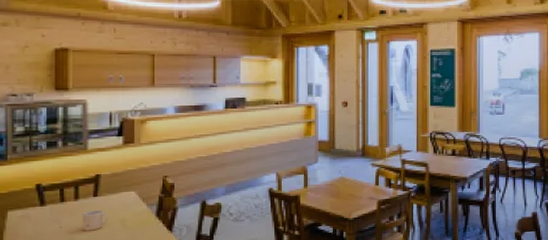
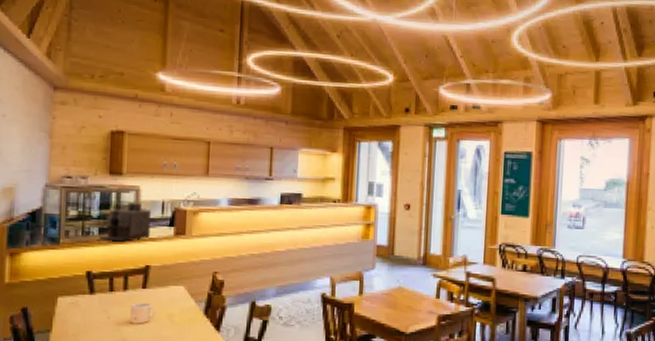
coffee machine: none [47,116,99,155] -> present [98,202,151,243]

